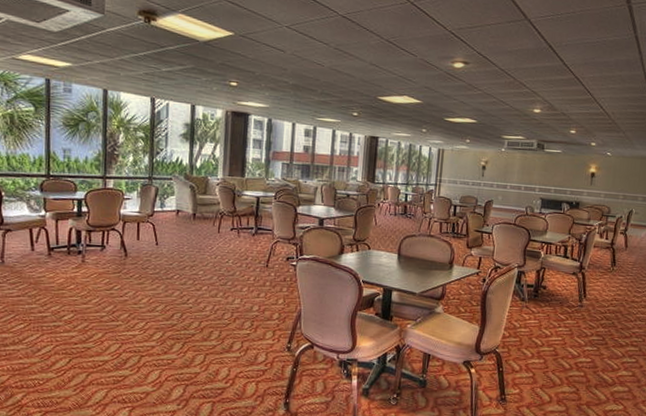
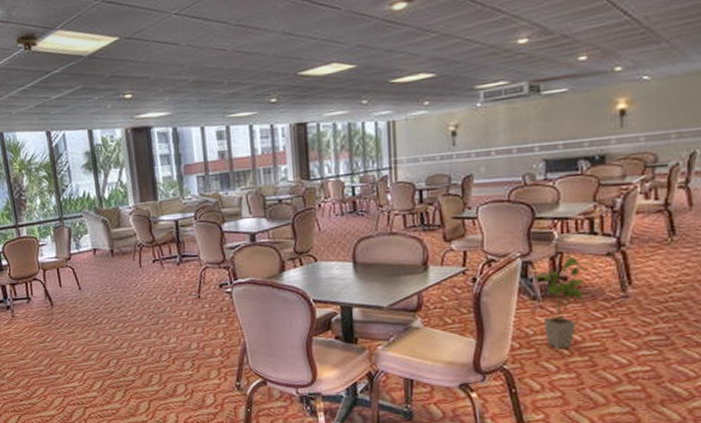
house plant: none [526,271,566,341] -> present [536,256,598,349]

